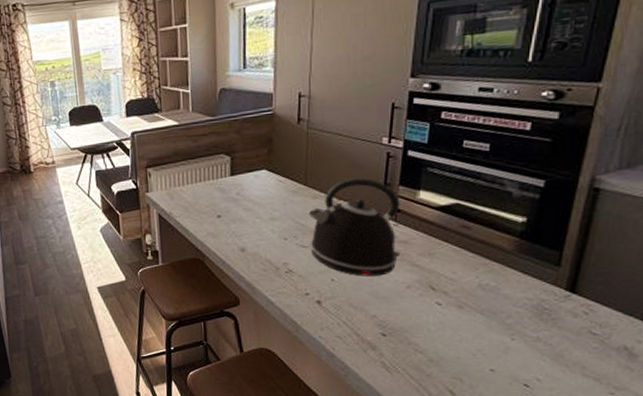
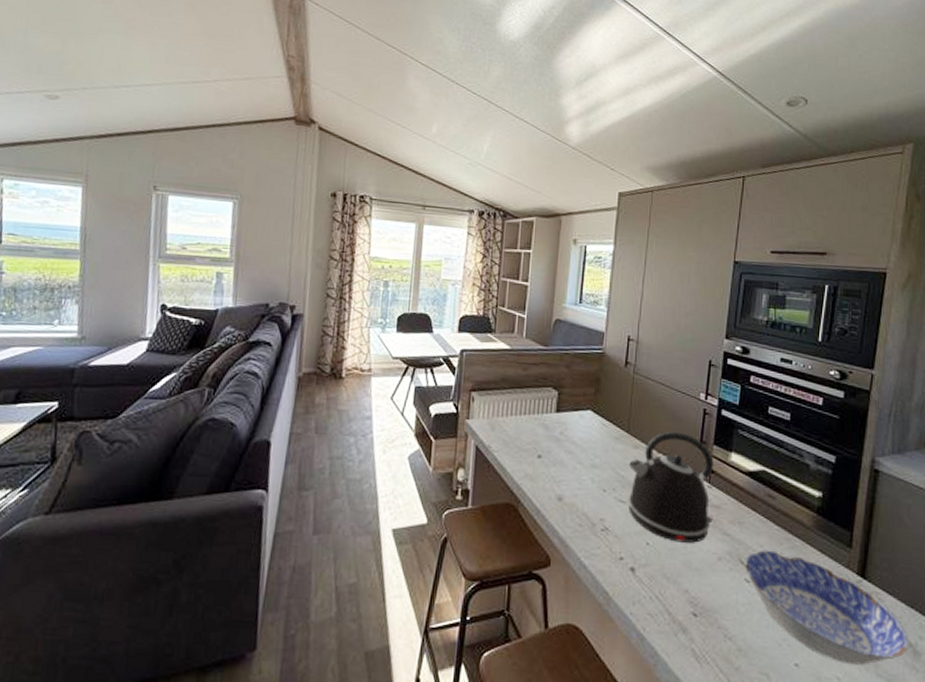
bowl: none [436,275,624,368] -> present [745,550,909,665]

